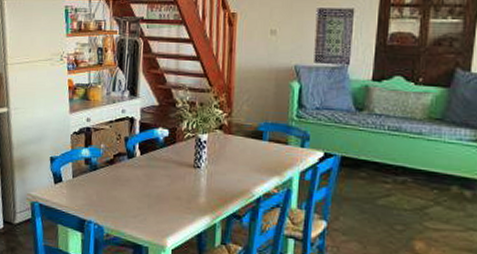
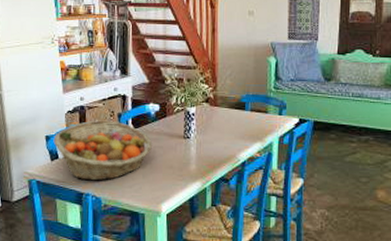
fruit basket: none [57,143,159,208] -> present [53,120,152,181]

